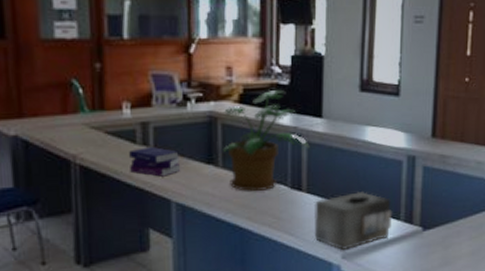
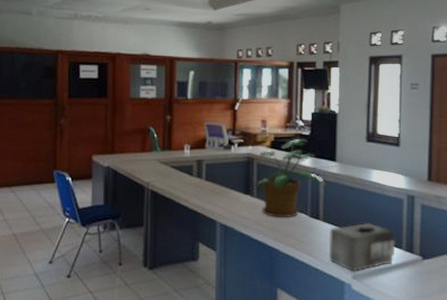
book: present [129,147,180,177] -> none [187,179,224,202]

